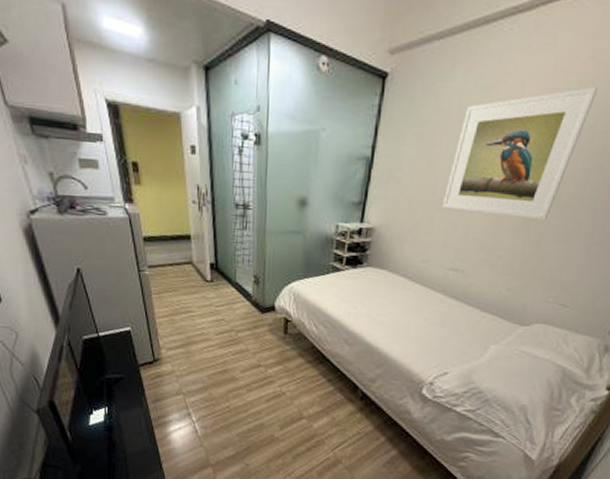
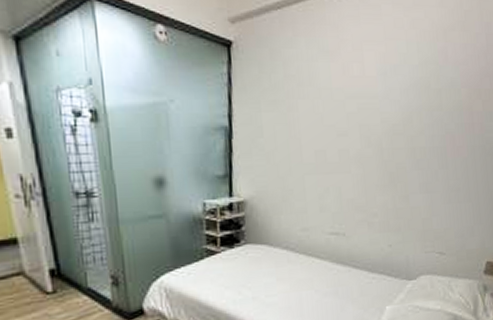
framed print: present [443,86,599,221] -> none [311,50,424,174]

